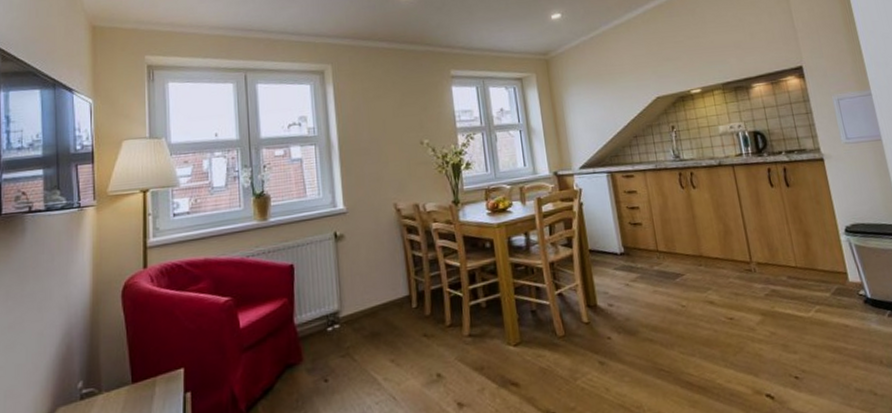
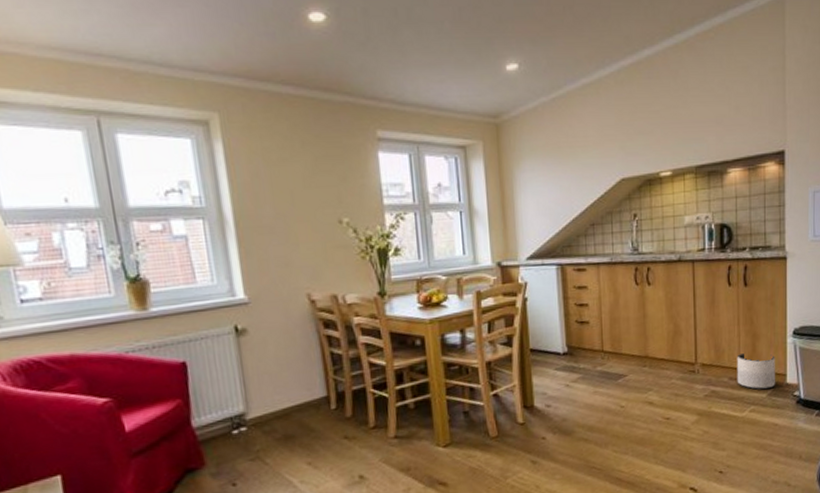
planter: none [791,252,838,289] -> present [737,353,776,390]

